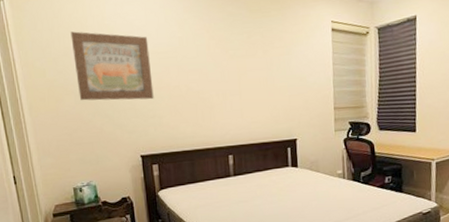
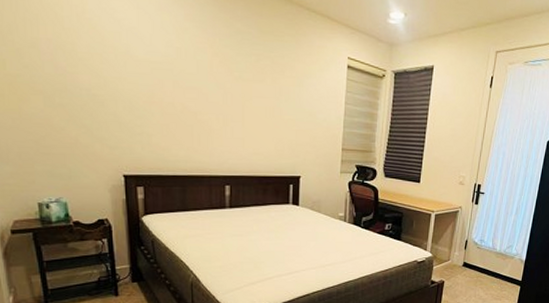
wall art: present [70,31,154,101] -> none [40,20,143,114]

